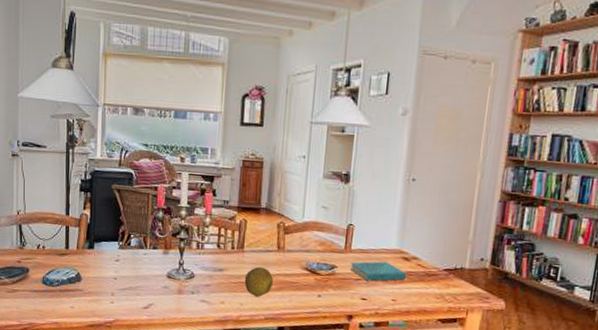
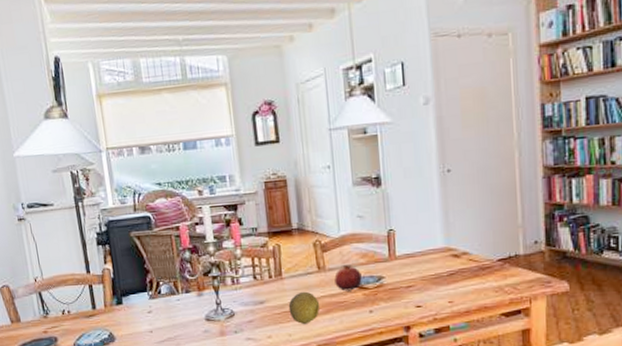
fruit: none [291,249,317,274] -> present [334,265,362,291]
book: present [349,261,407,282] -> none [397,263,460,287]

